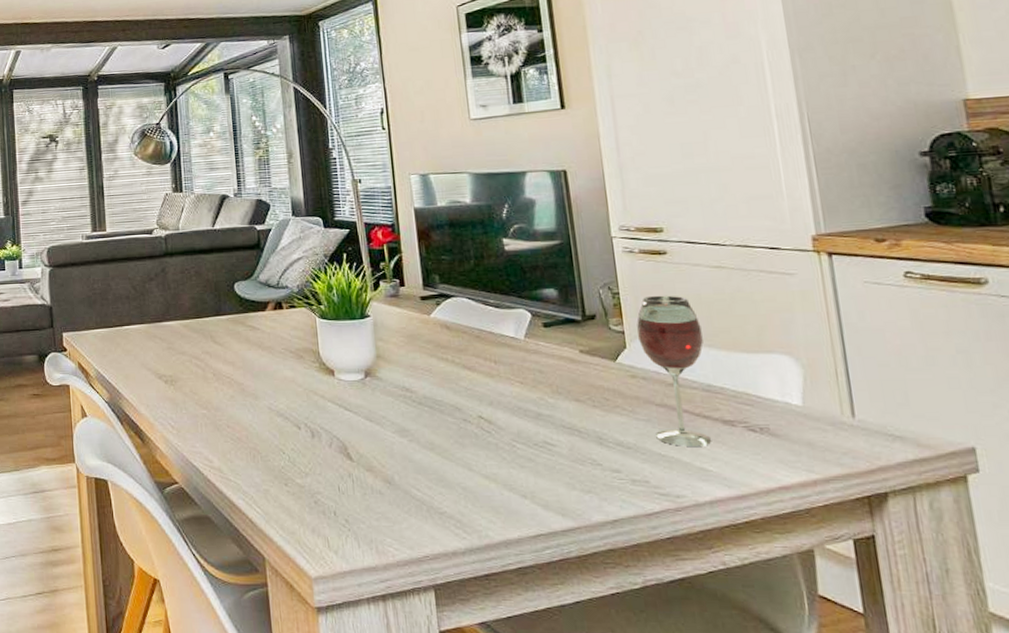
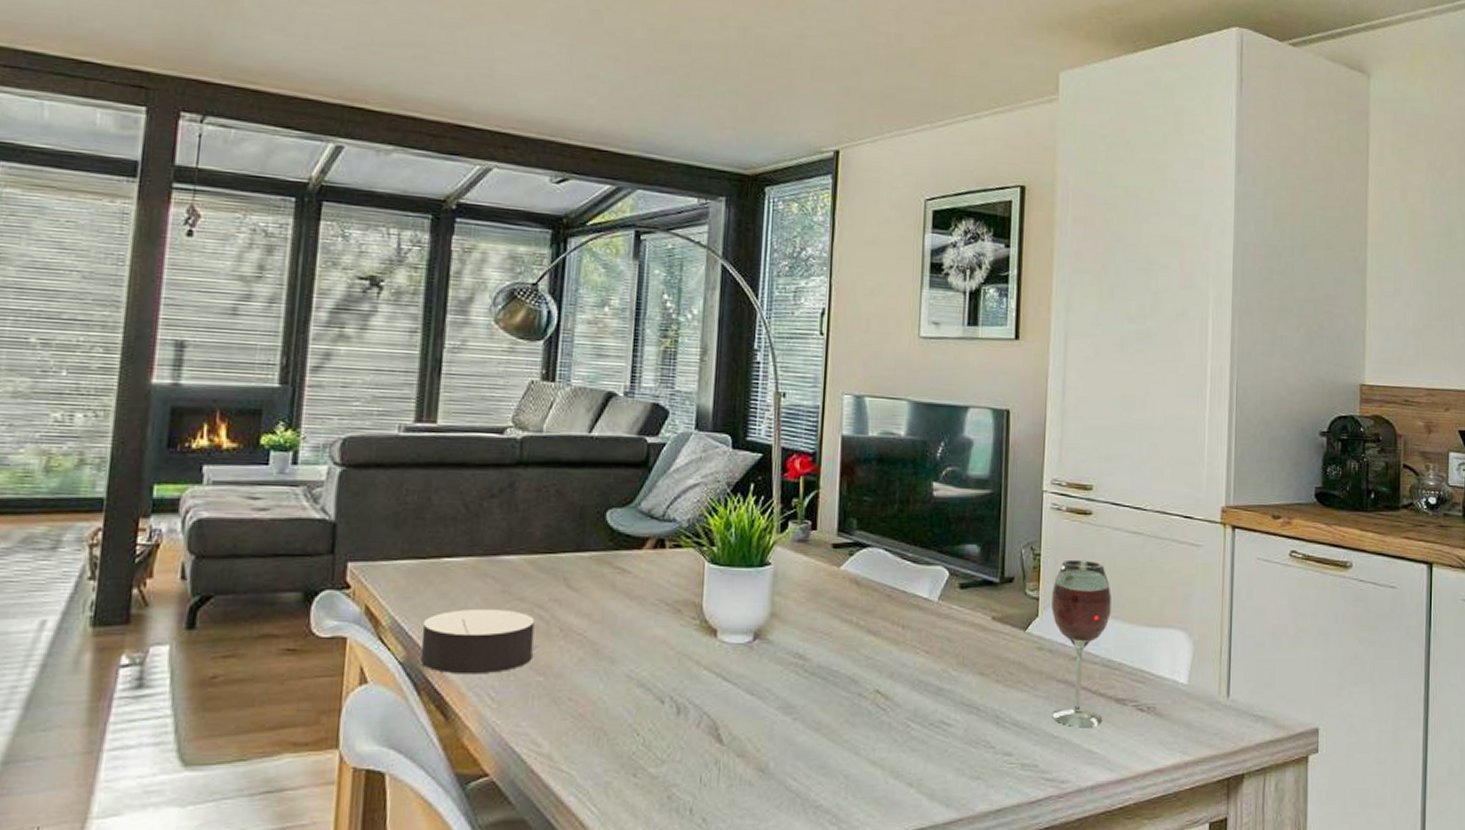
candle: none [117,361,201,409] -> present [420,608,540,675]

